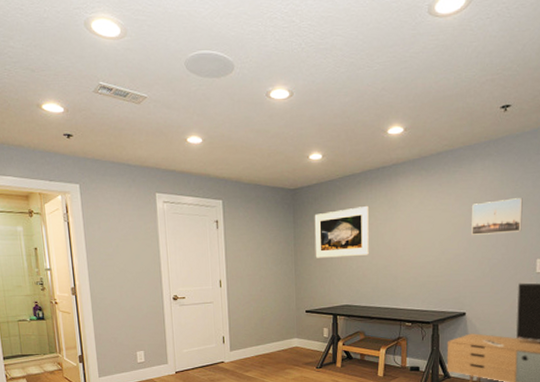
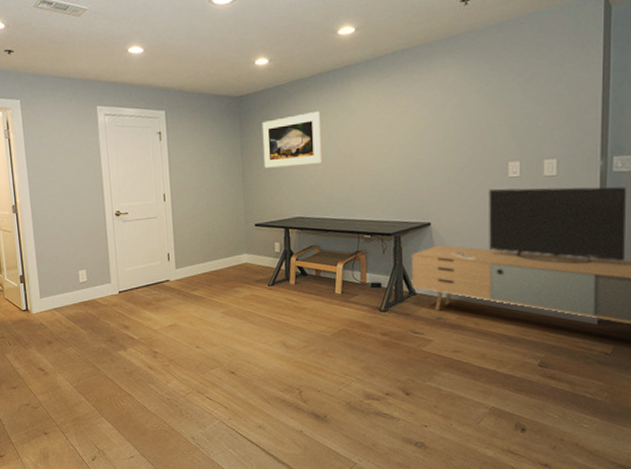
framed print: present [472,198,523,235] -> none [433,96,490,138]

